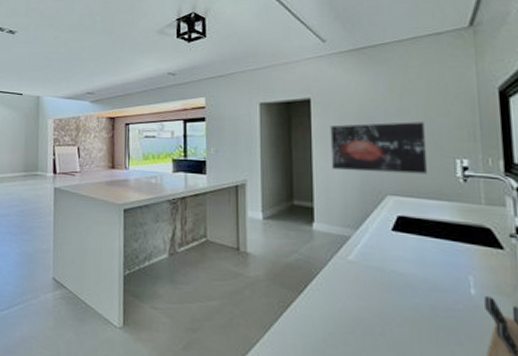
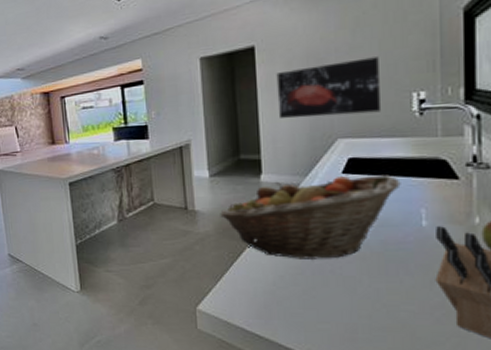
fruit basket: none [271,232,449,320] -> present [220,175,401,259]

